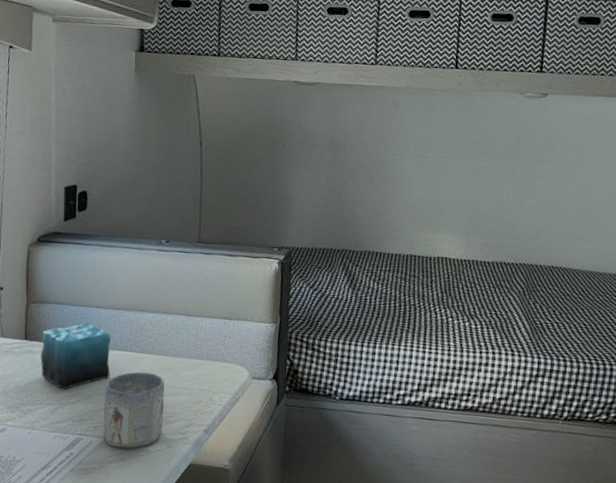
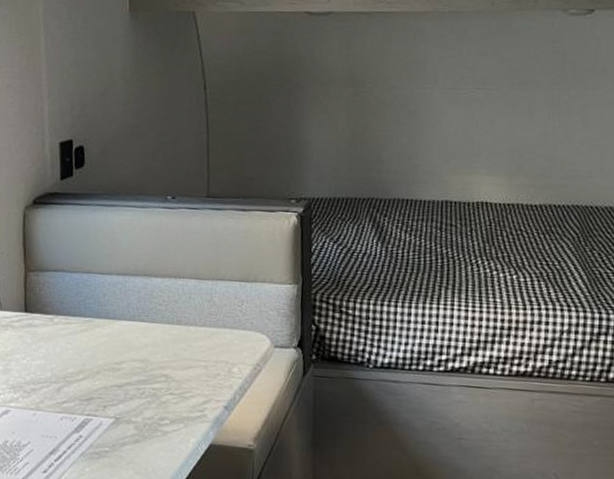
candle: present [40,312,111,389] -> none [42,279,118,365]
mug: present [103,372,165,449] -> none [113,343,179,430]

